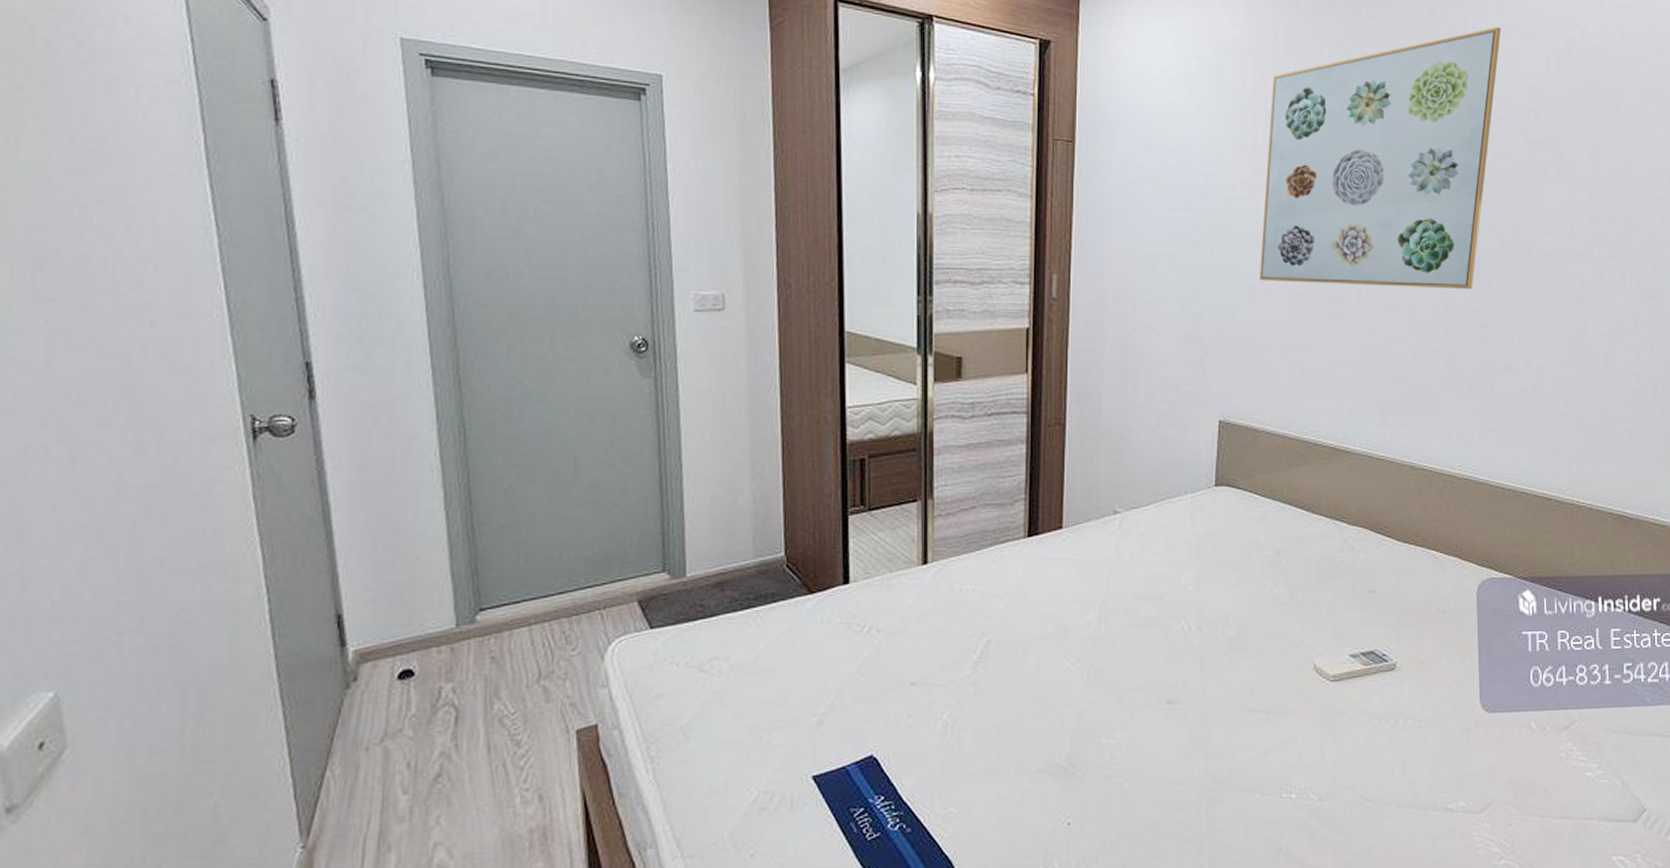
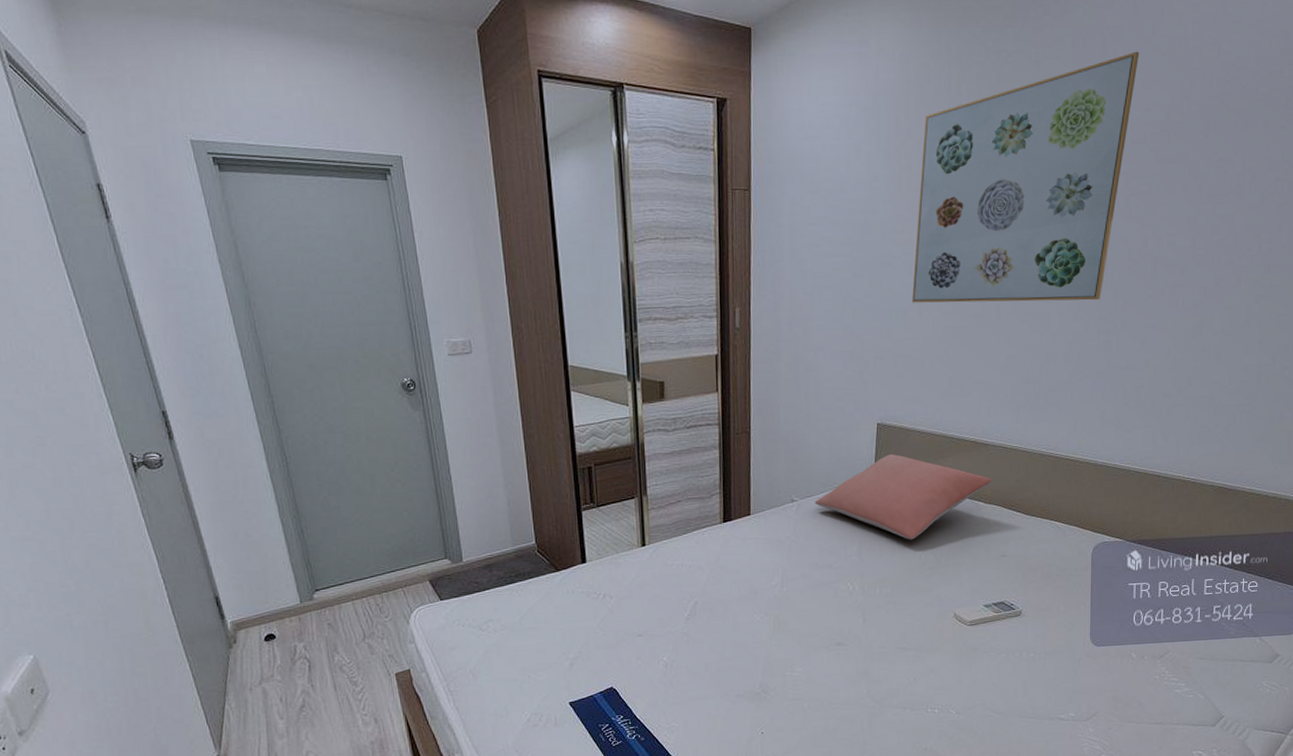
pillow: none [1142,459,1356,568] -> present [814,454,992,540]

